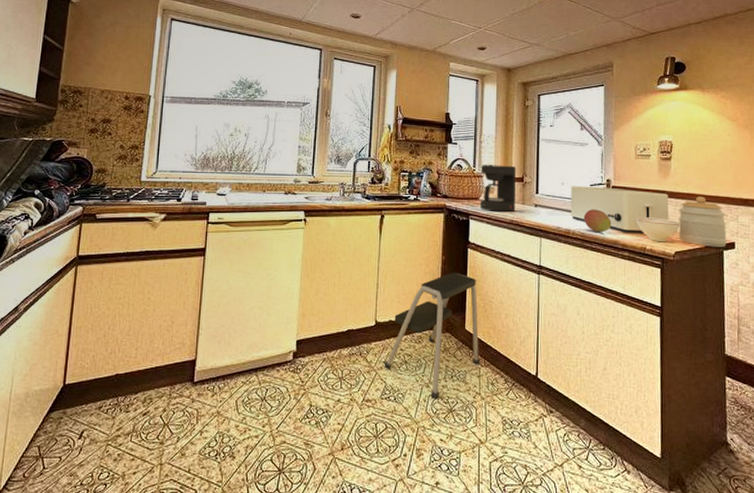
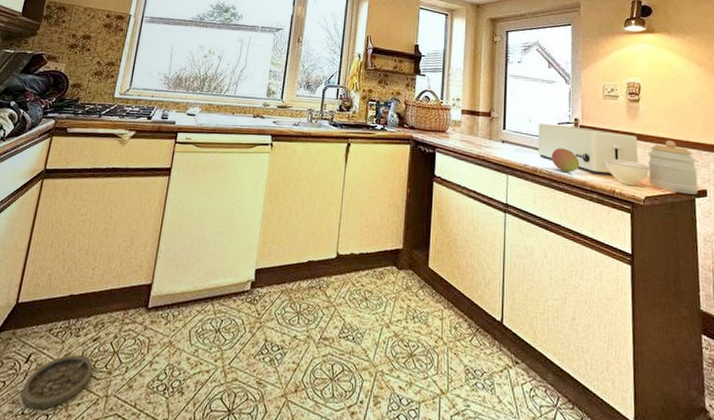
pet bowl: none [79,429,145,480] -> present [21,355,93,410]
step stool: present [384,272,480,399] -> none [343,205,443,341]
coffee maker: present [480,165,517,212] -> none [447,97,484,147]

